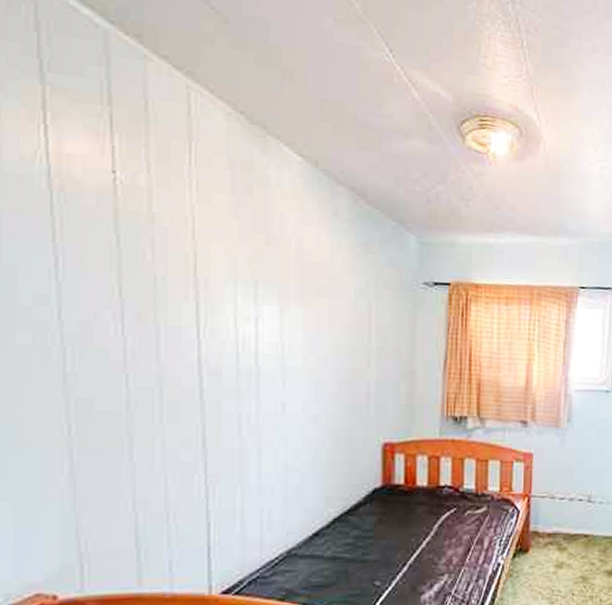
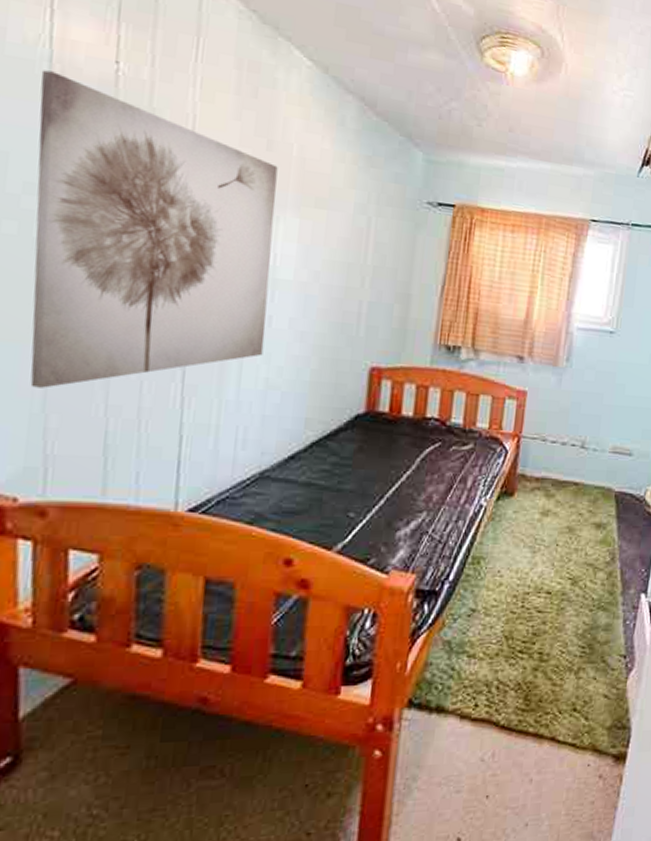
wall art: none [41,184,280,489] -> present [30,70,278,388]

